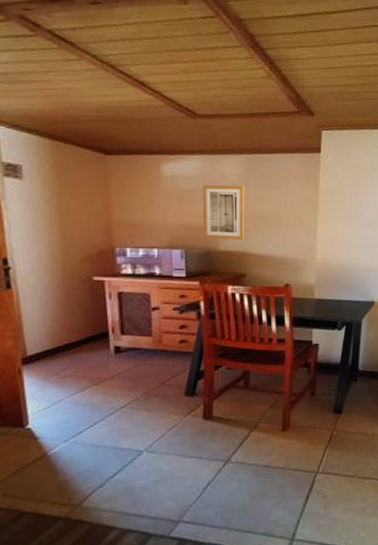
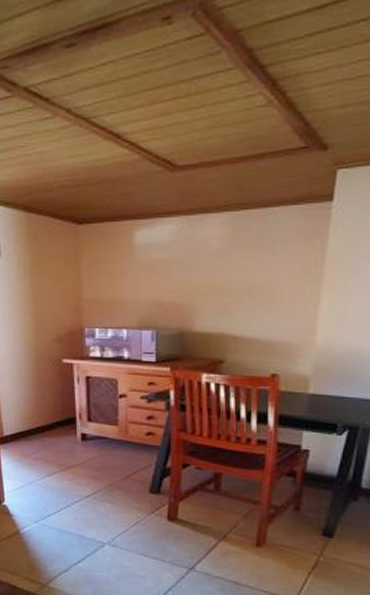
wall art: present [203,184,245,240] -> none [177,251,229,319]

